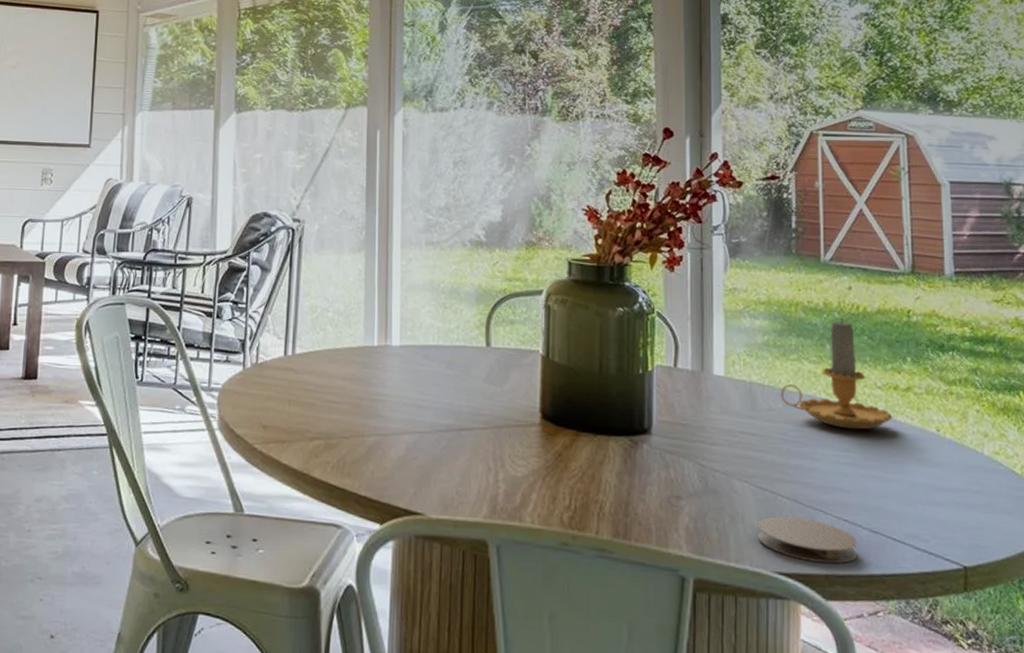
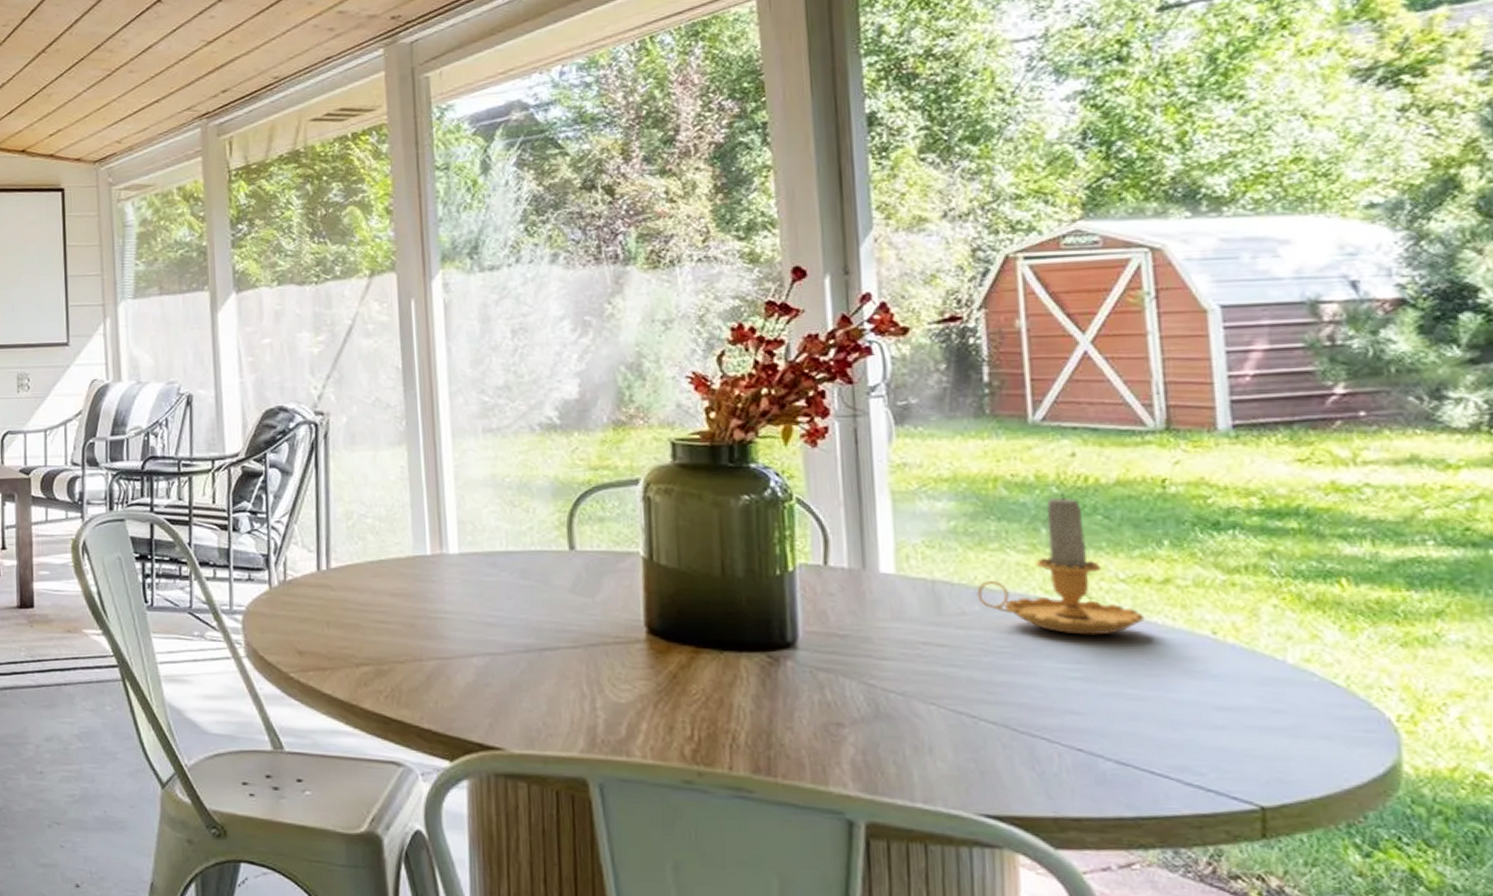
coaster: present [758,515,859,564] -> none [952,745,1101,804]

